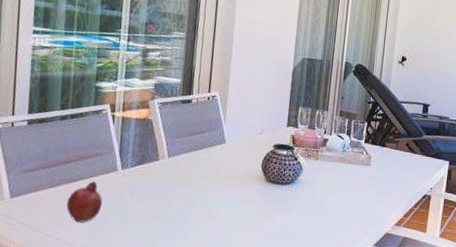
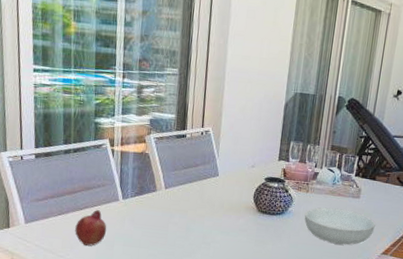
serving bowl: none [314,176,387,217] -> present [304,207,376,245]

